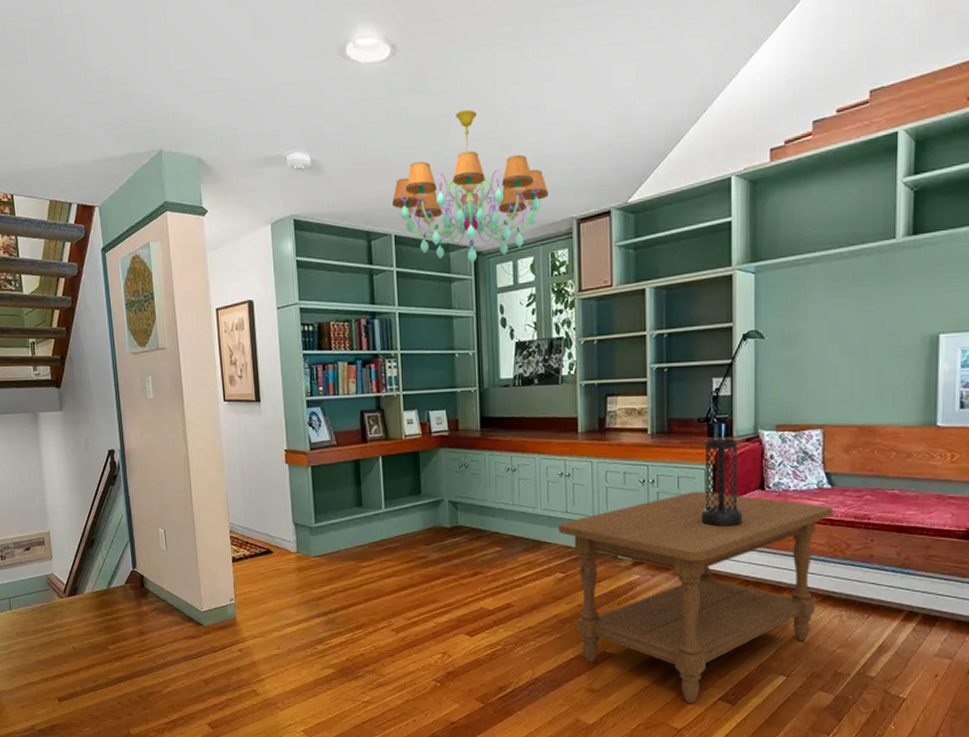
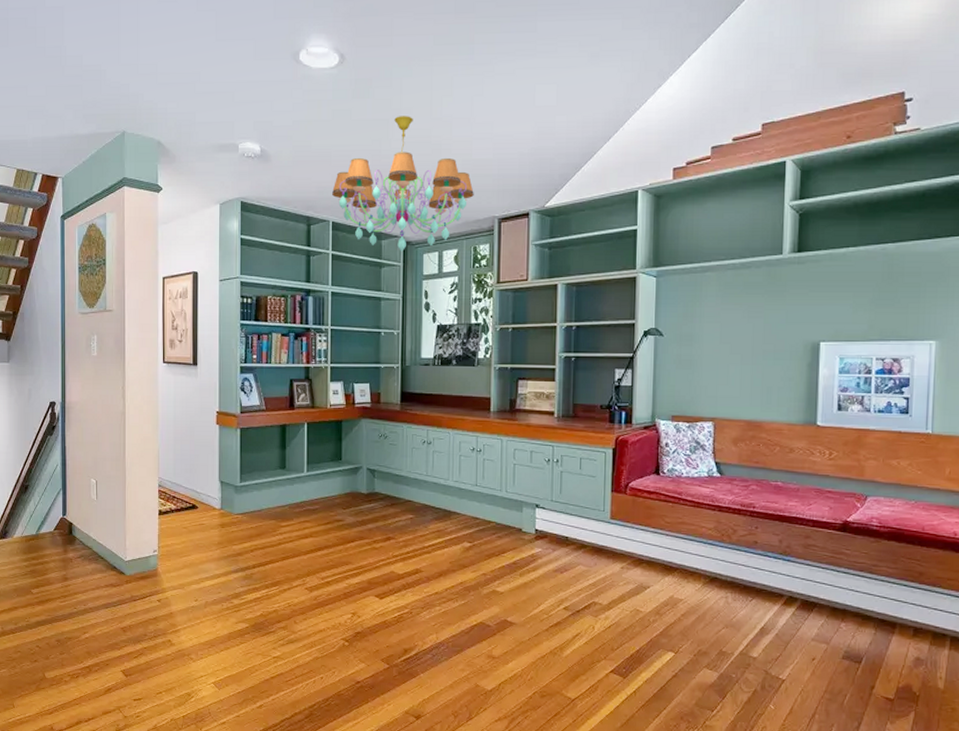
coffee table: present [558,491,834,704] -> none [468,472,722,675]
vase: present [700,439,743,528] -> none [600,426,639,509]

